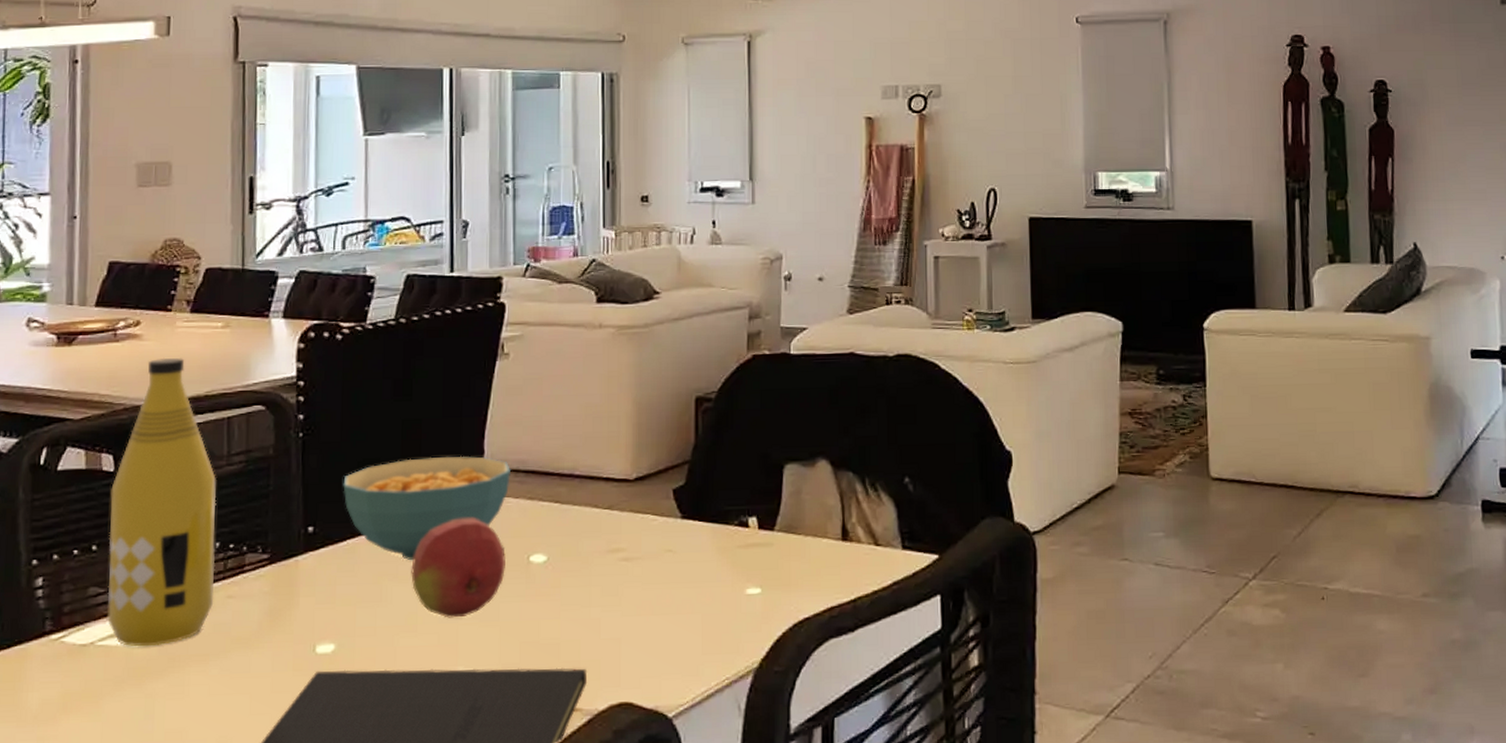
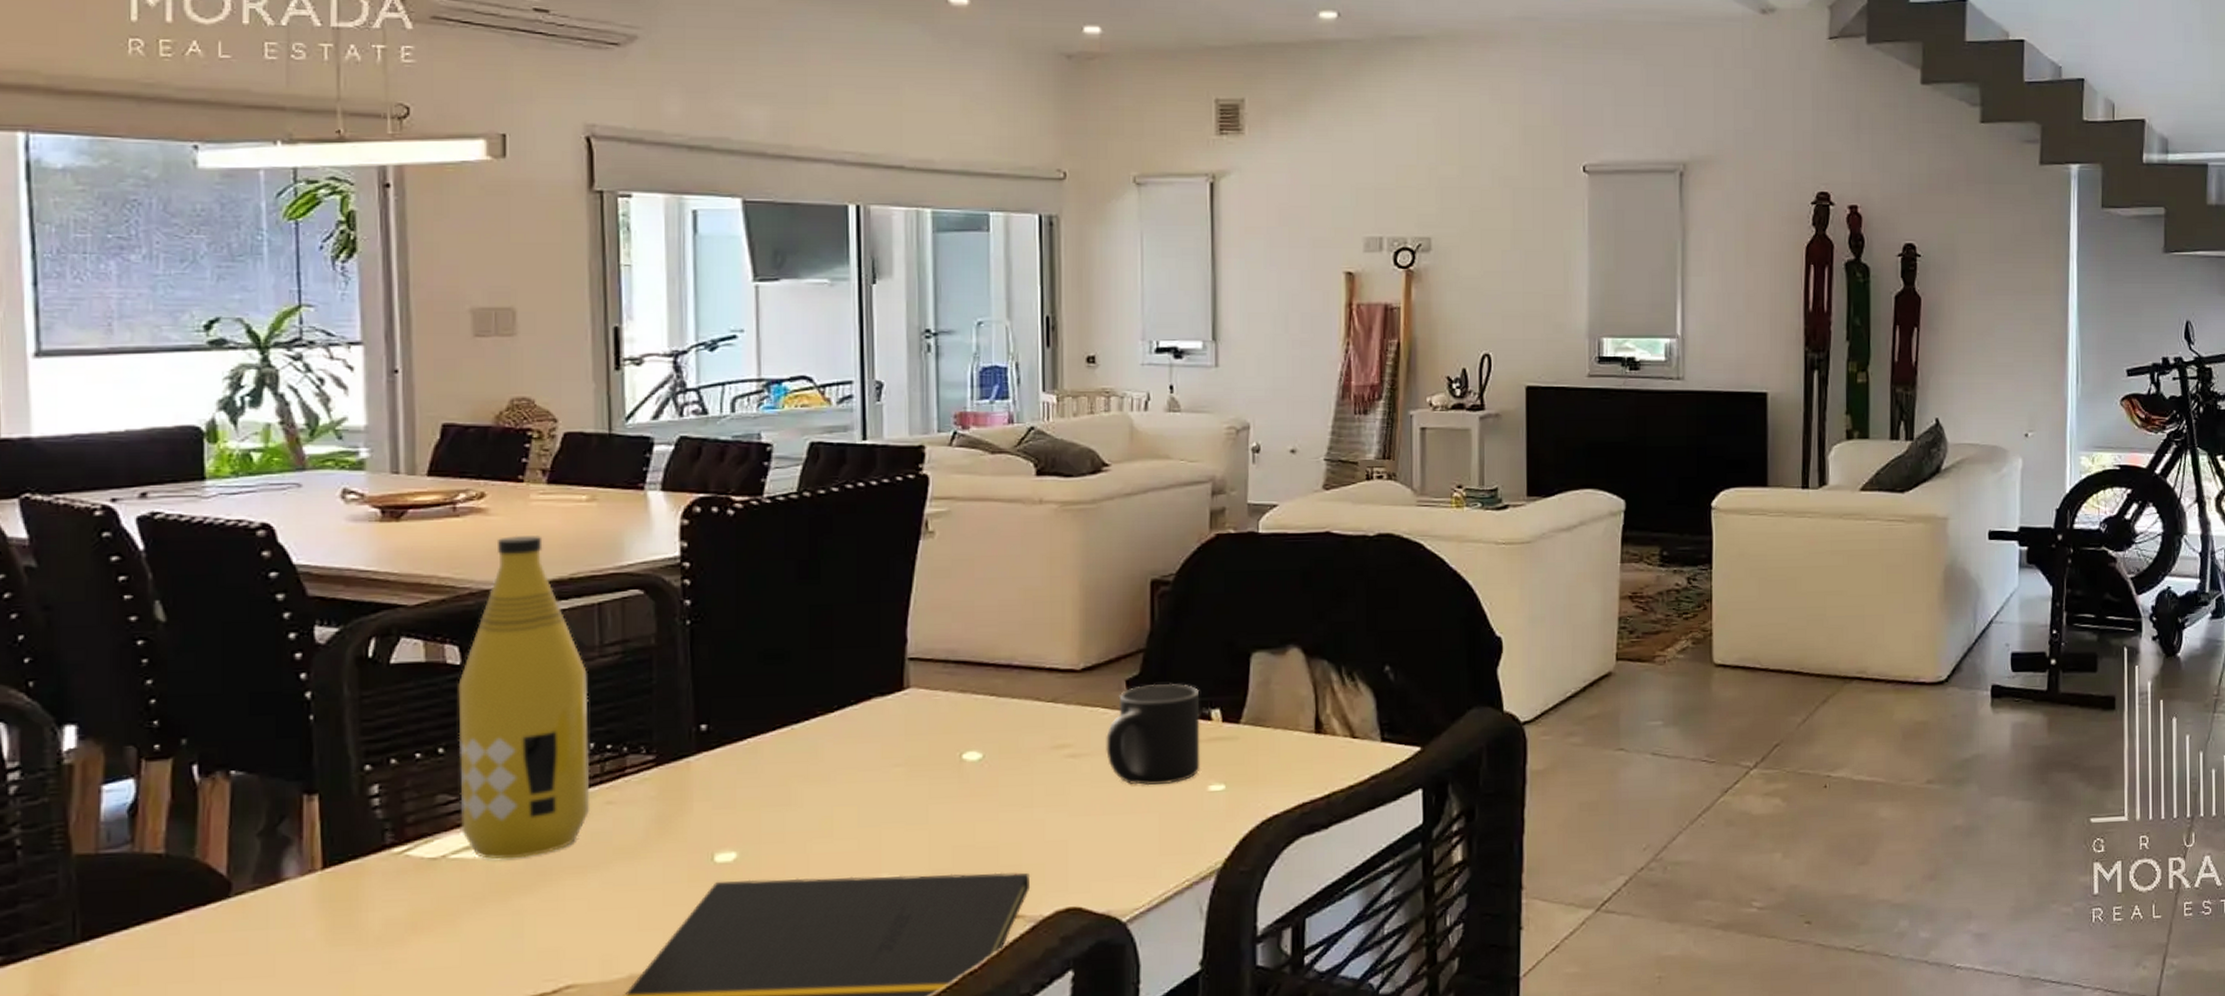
cereal bowl: present [343,456,512,561] -> none [741,645,940,761]
fruit: present [411,518,505,618] -> none [824,713,934,822]
mug: none [655,492,739,588] -> present [1106,683,1200,786]

